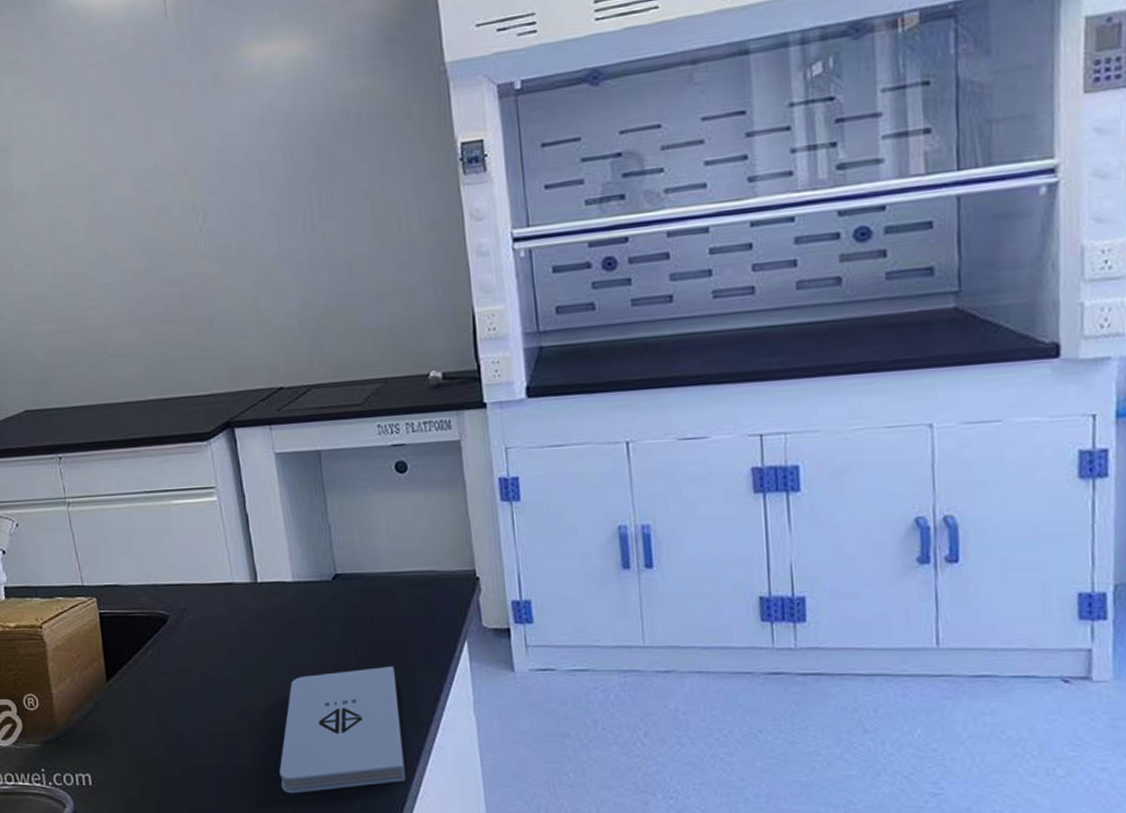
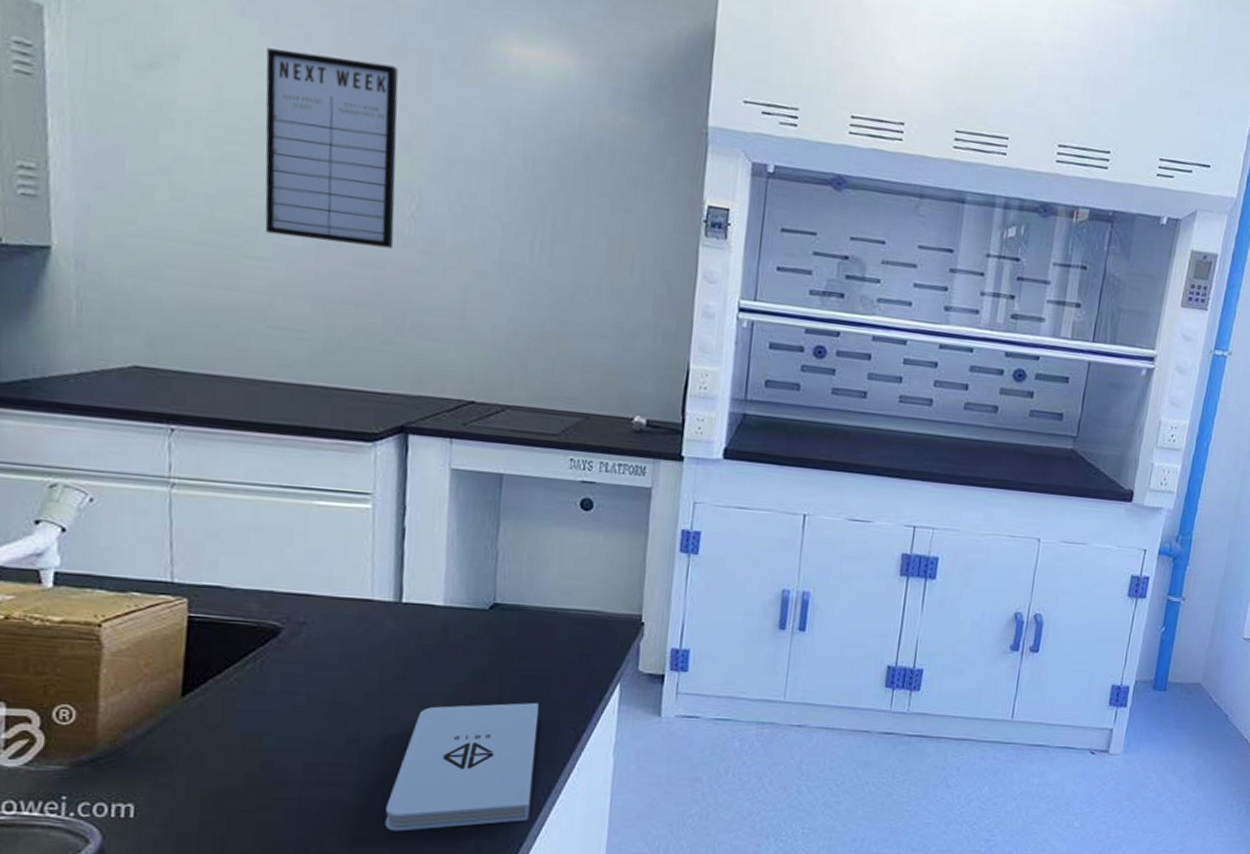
writing board: none [67,101,191,277] -> present [265,48,399,249]

